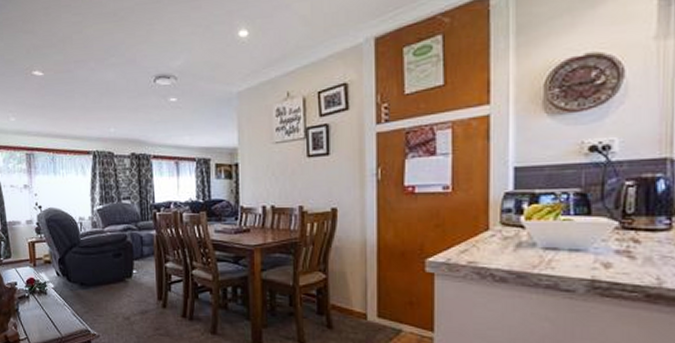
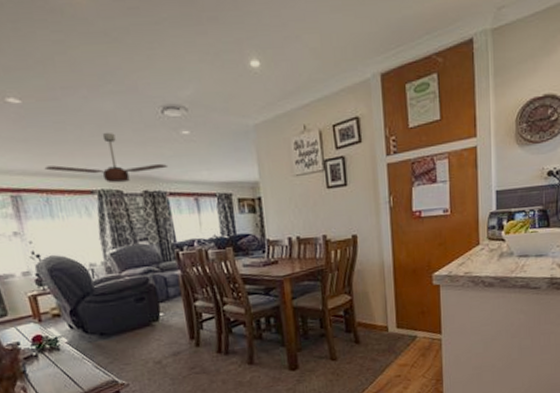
ceiling fan: none [54,99,155,146] -> present [44,132,169,183]

